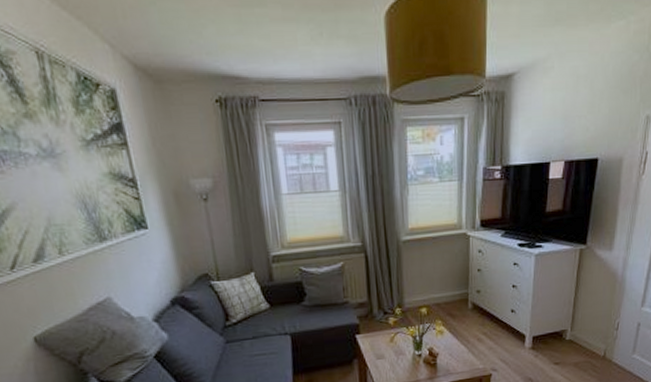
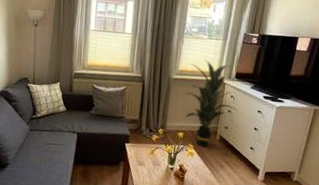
indoor plant: none [419,209,488,321] -> present [183,59,237,147]

